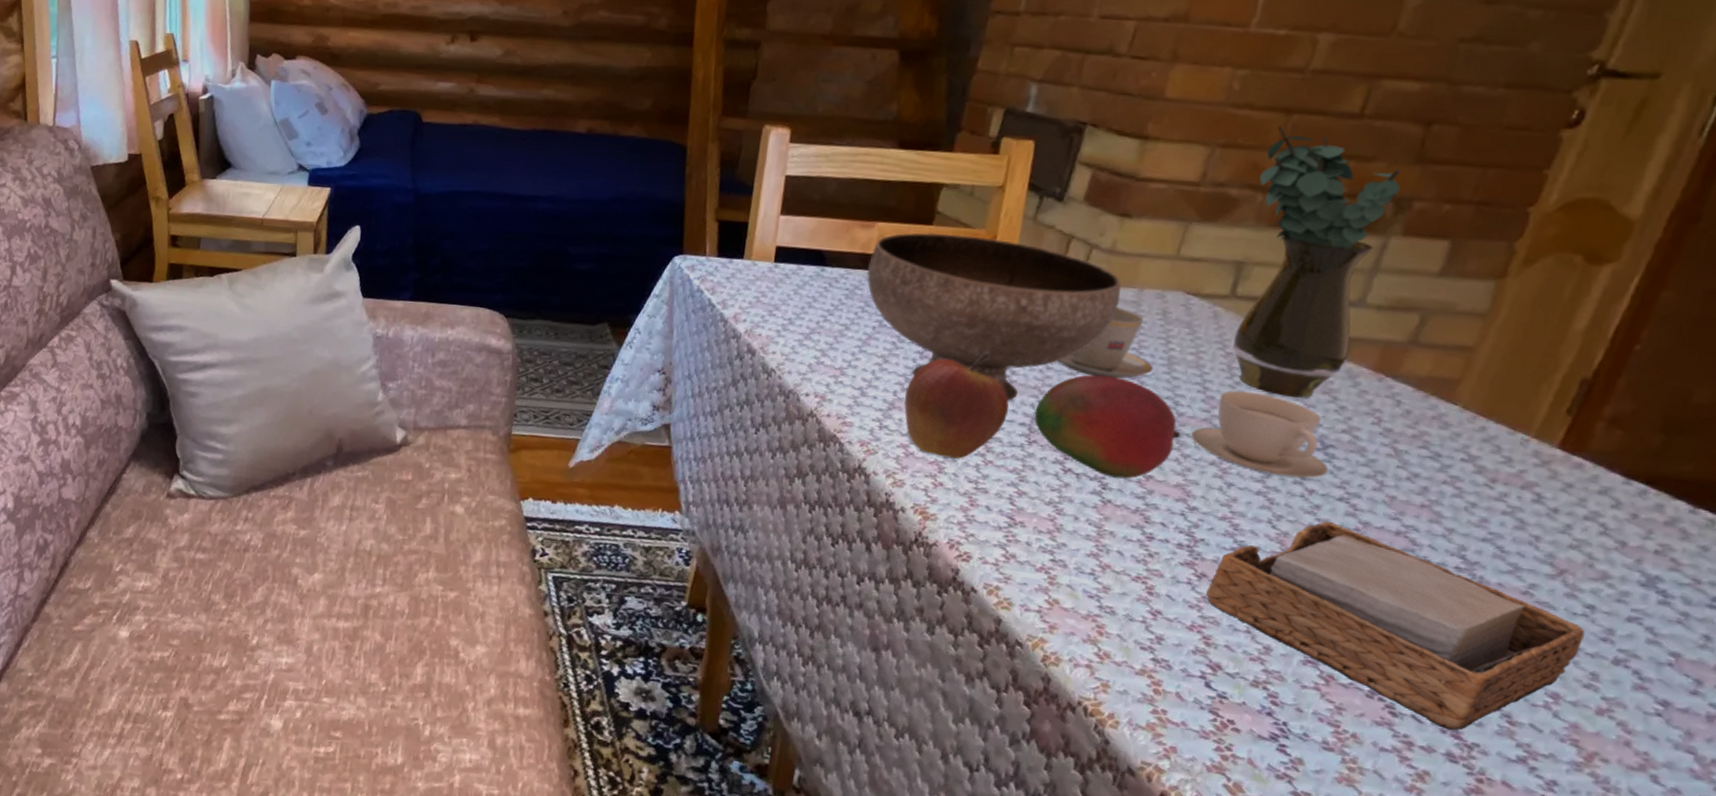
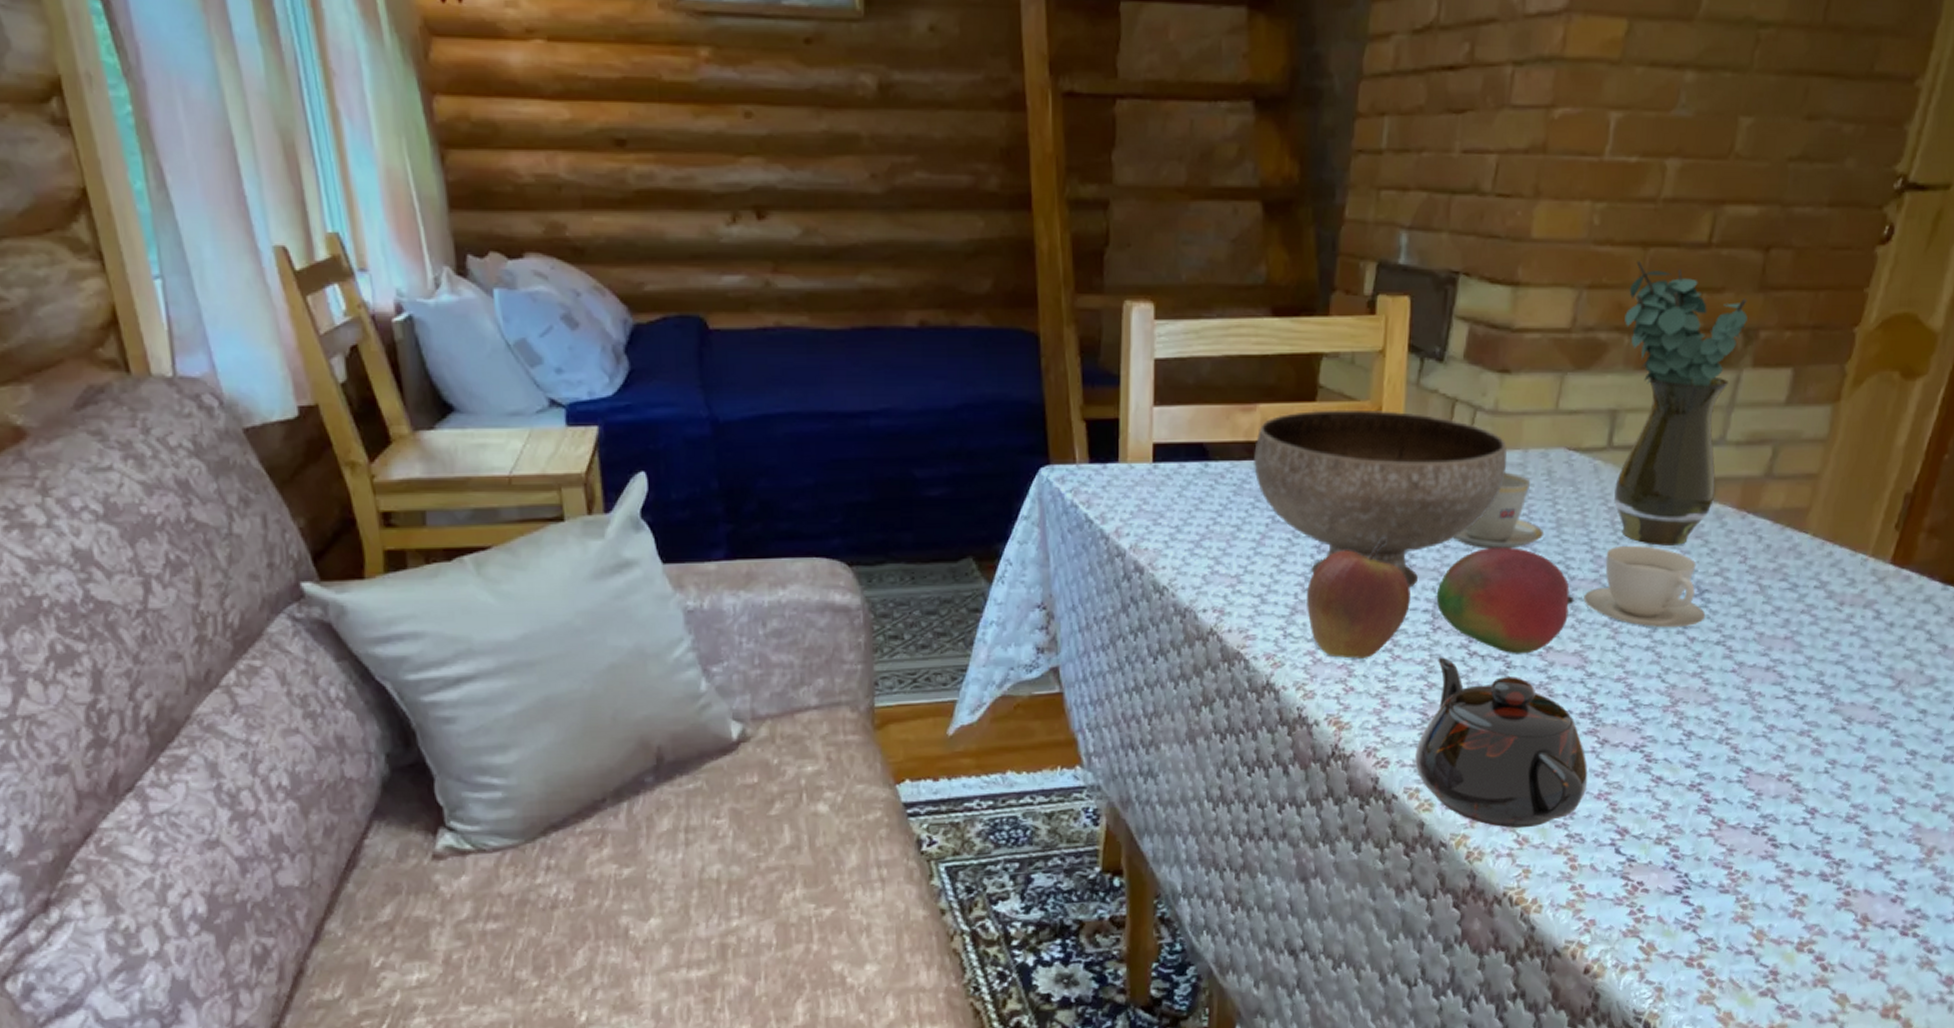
teapot: none [997,468,1182,644] -> present [1415,657,1588,828]
napkin holder: present [1206,520,1585,731] -> none [1609,666,1920,851]

